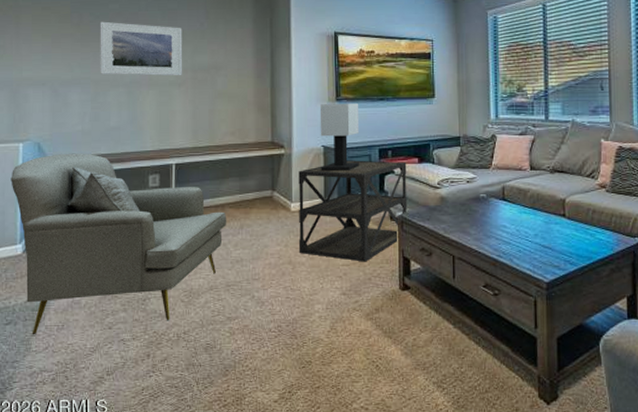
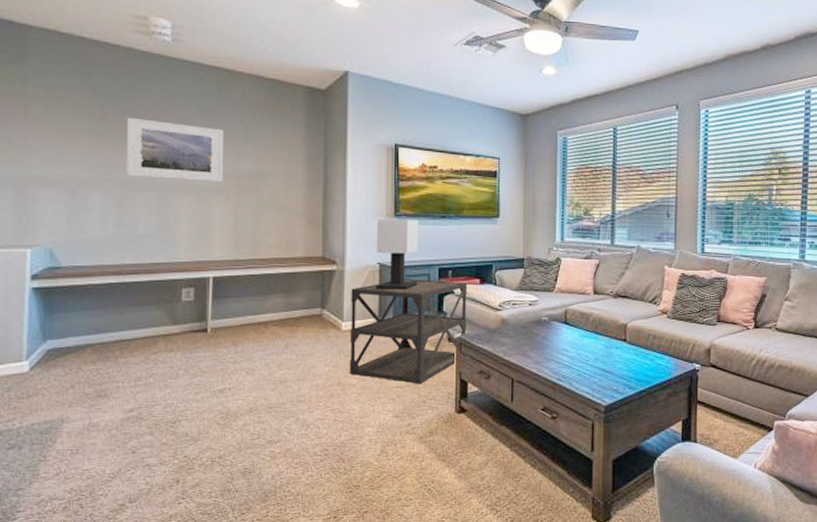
armchair: present [10,153,227,335] -> none [15,262,271,461]

